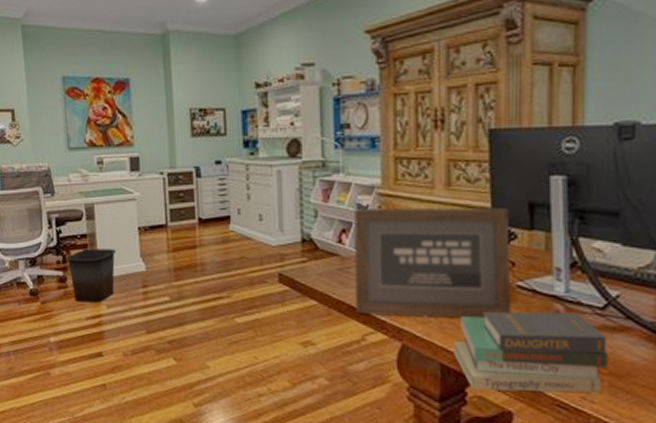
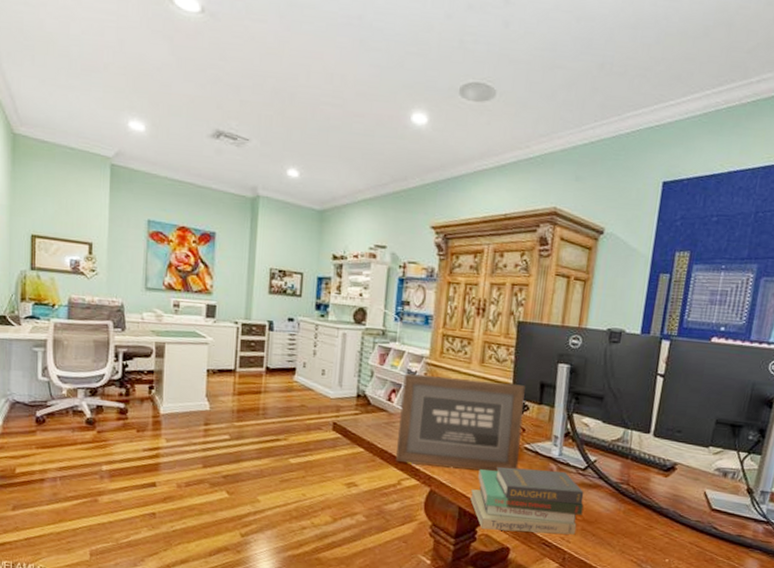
waste bin: present [65,249,117,303] -> none [128,384,182,436]

